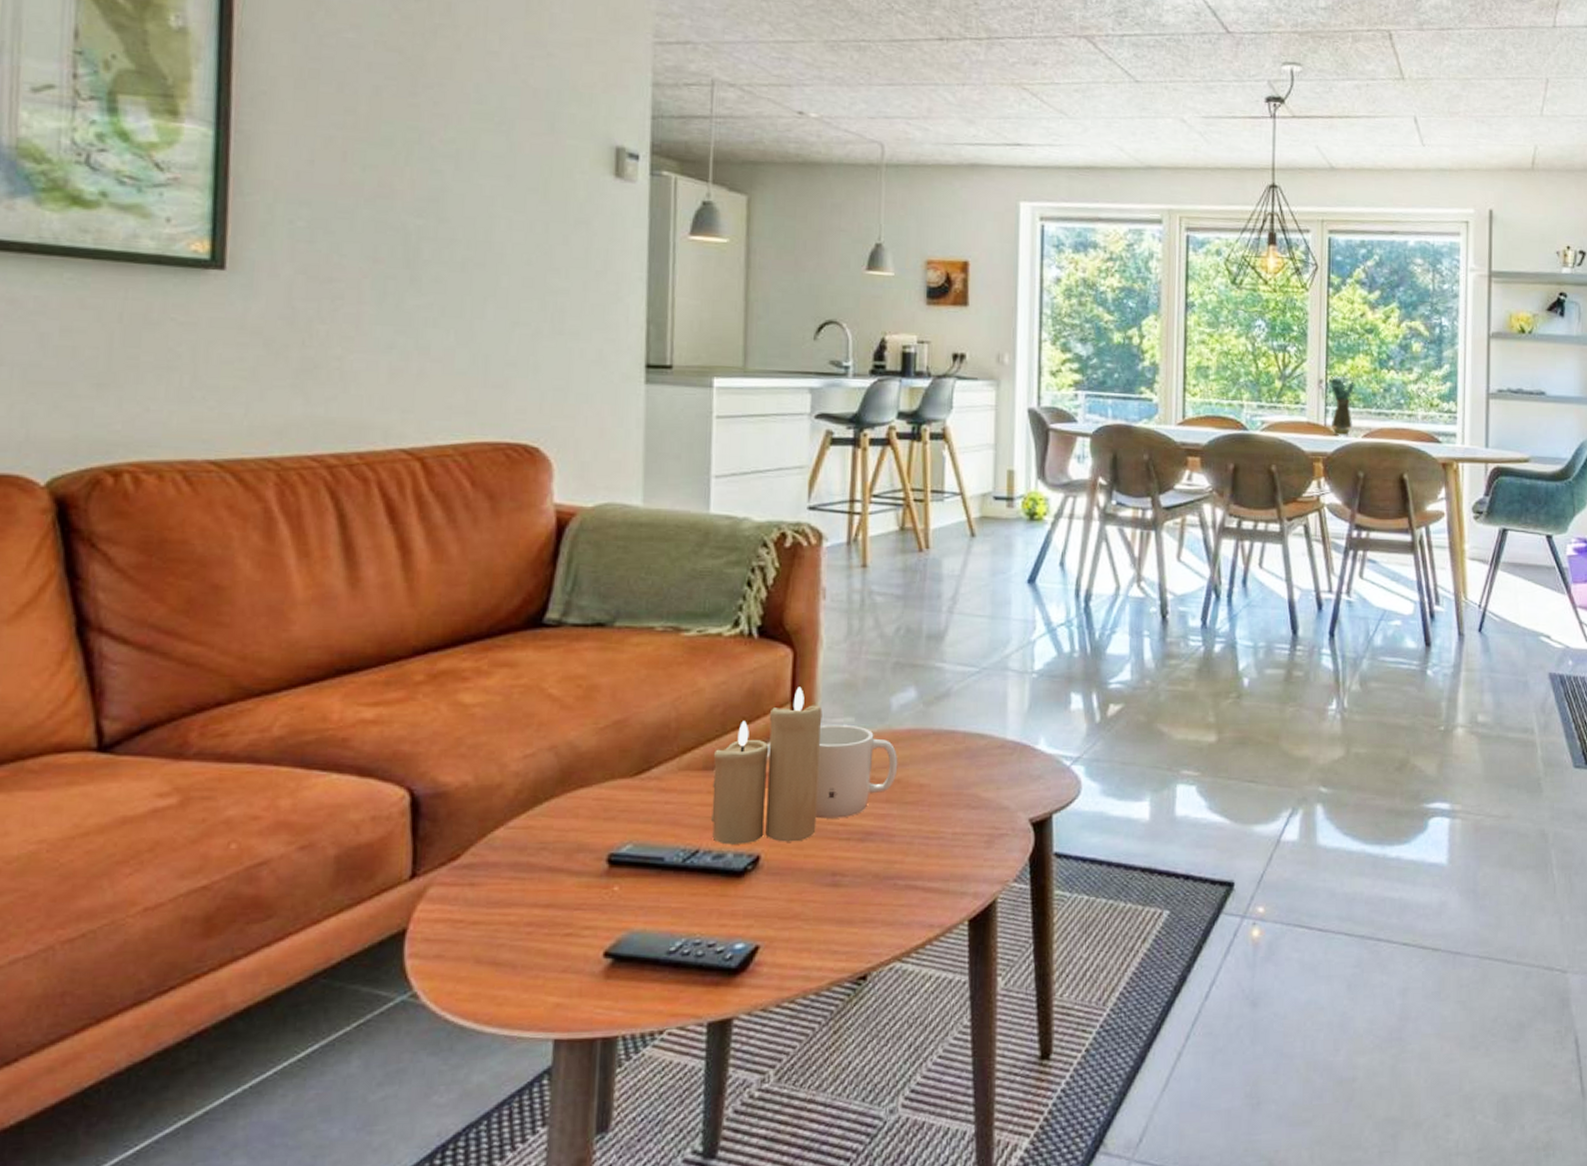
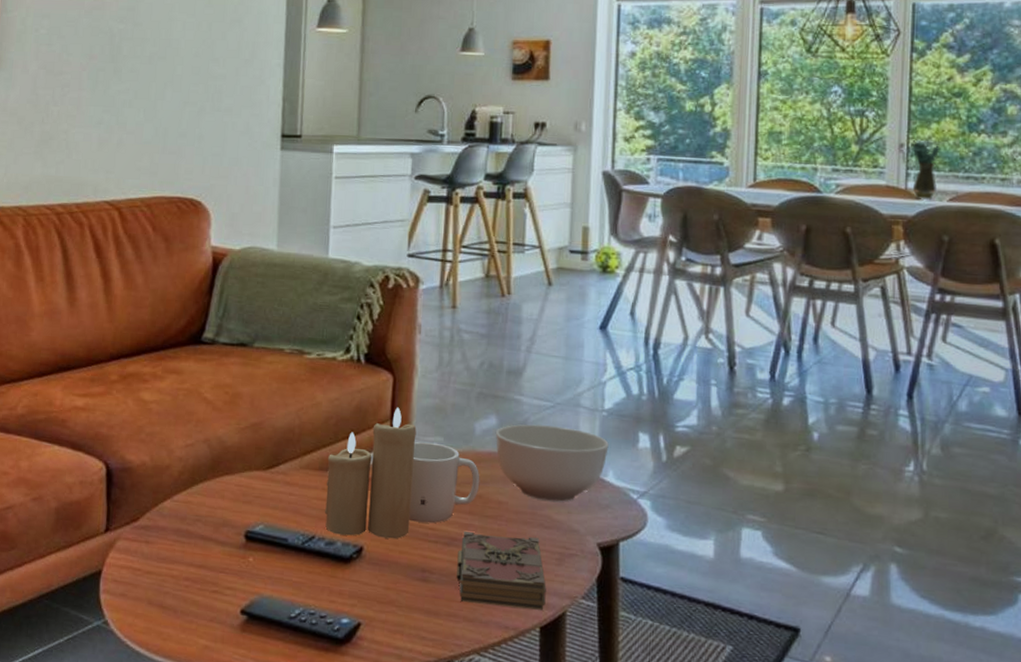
book: none [873,820,975,904] -> present [456,530,546,610]
bowl: none [914,694,1040,778] -> present [495,424,609,502]

